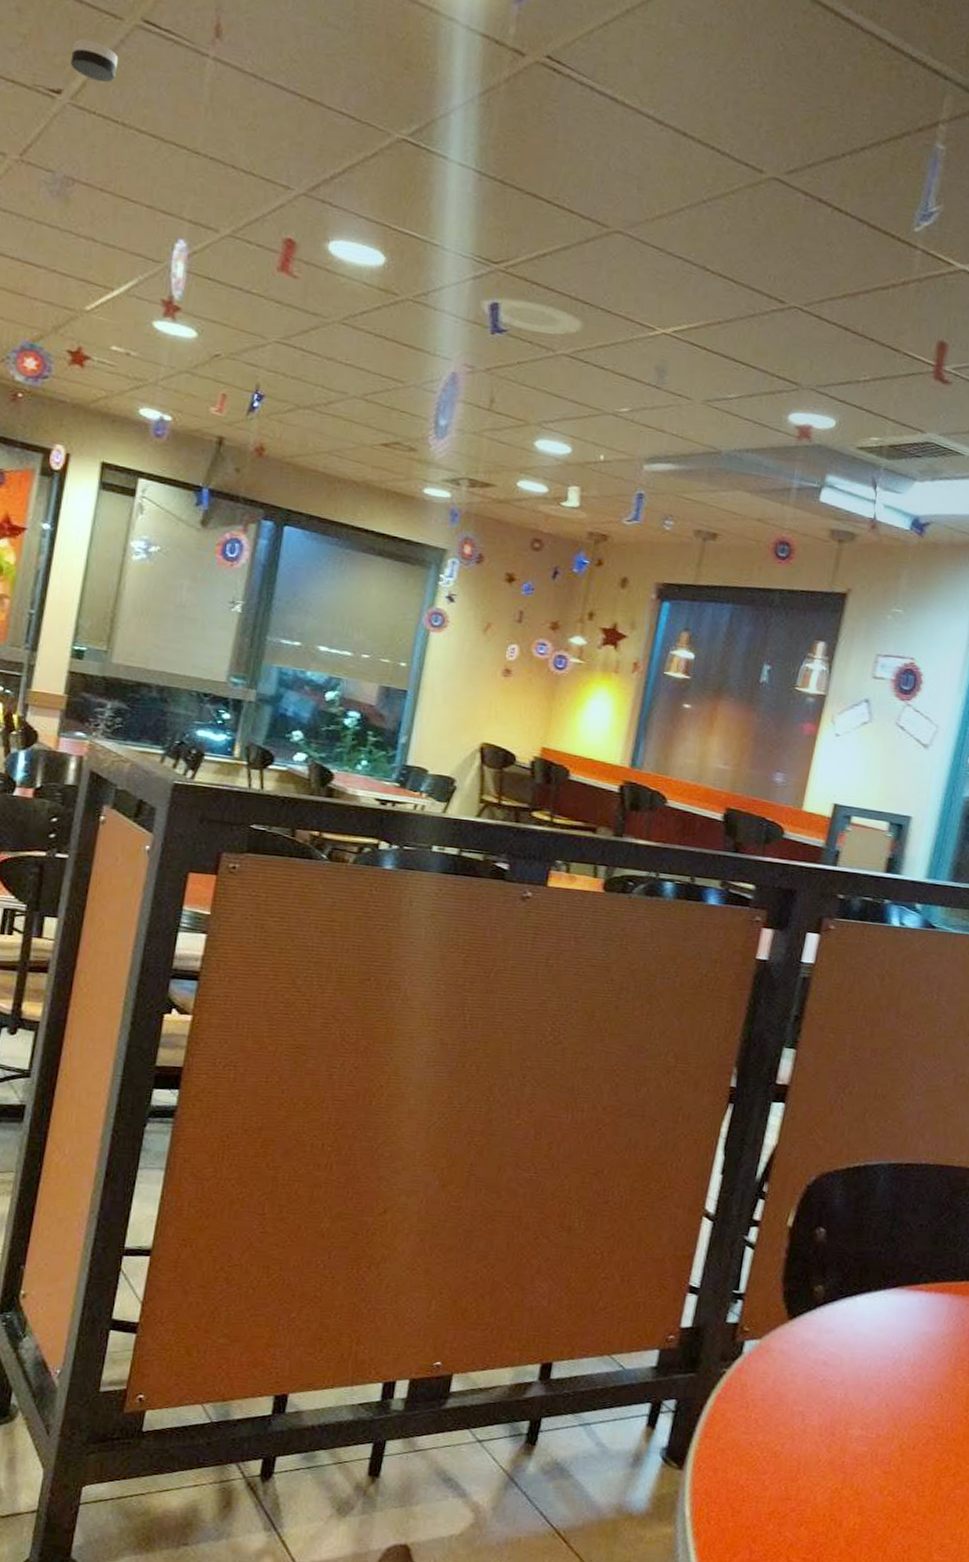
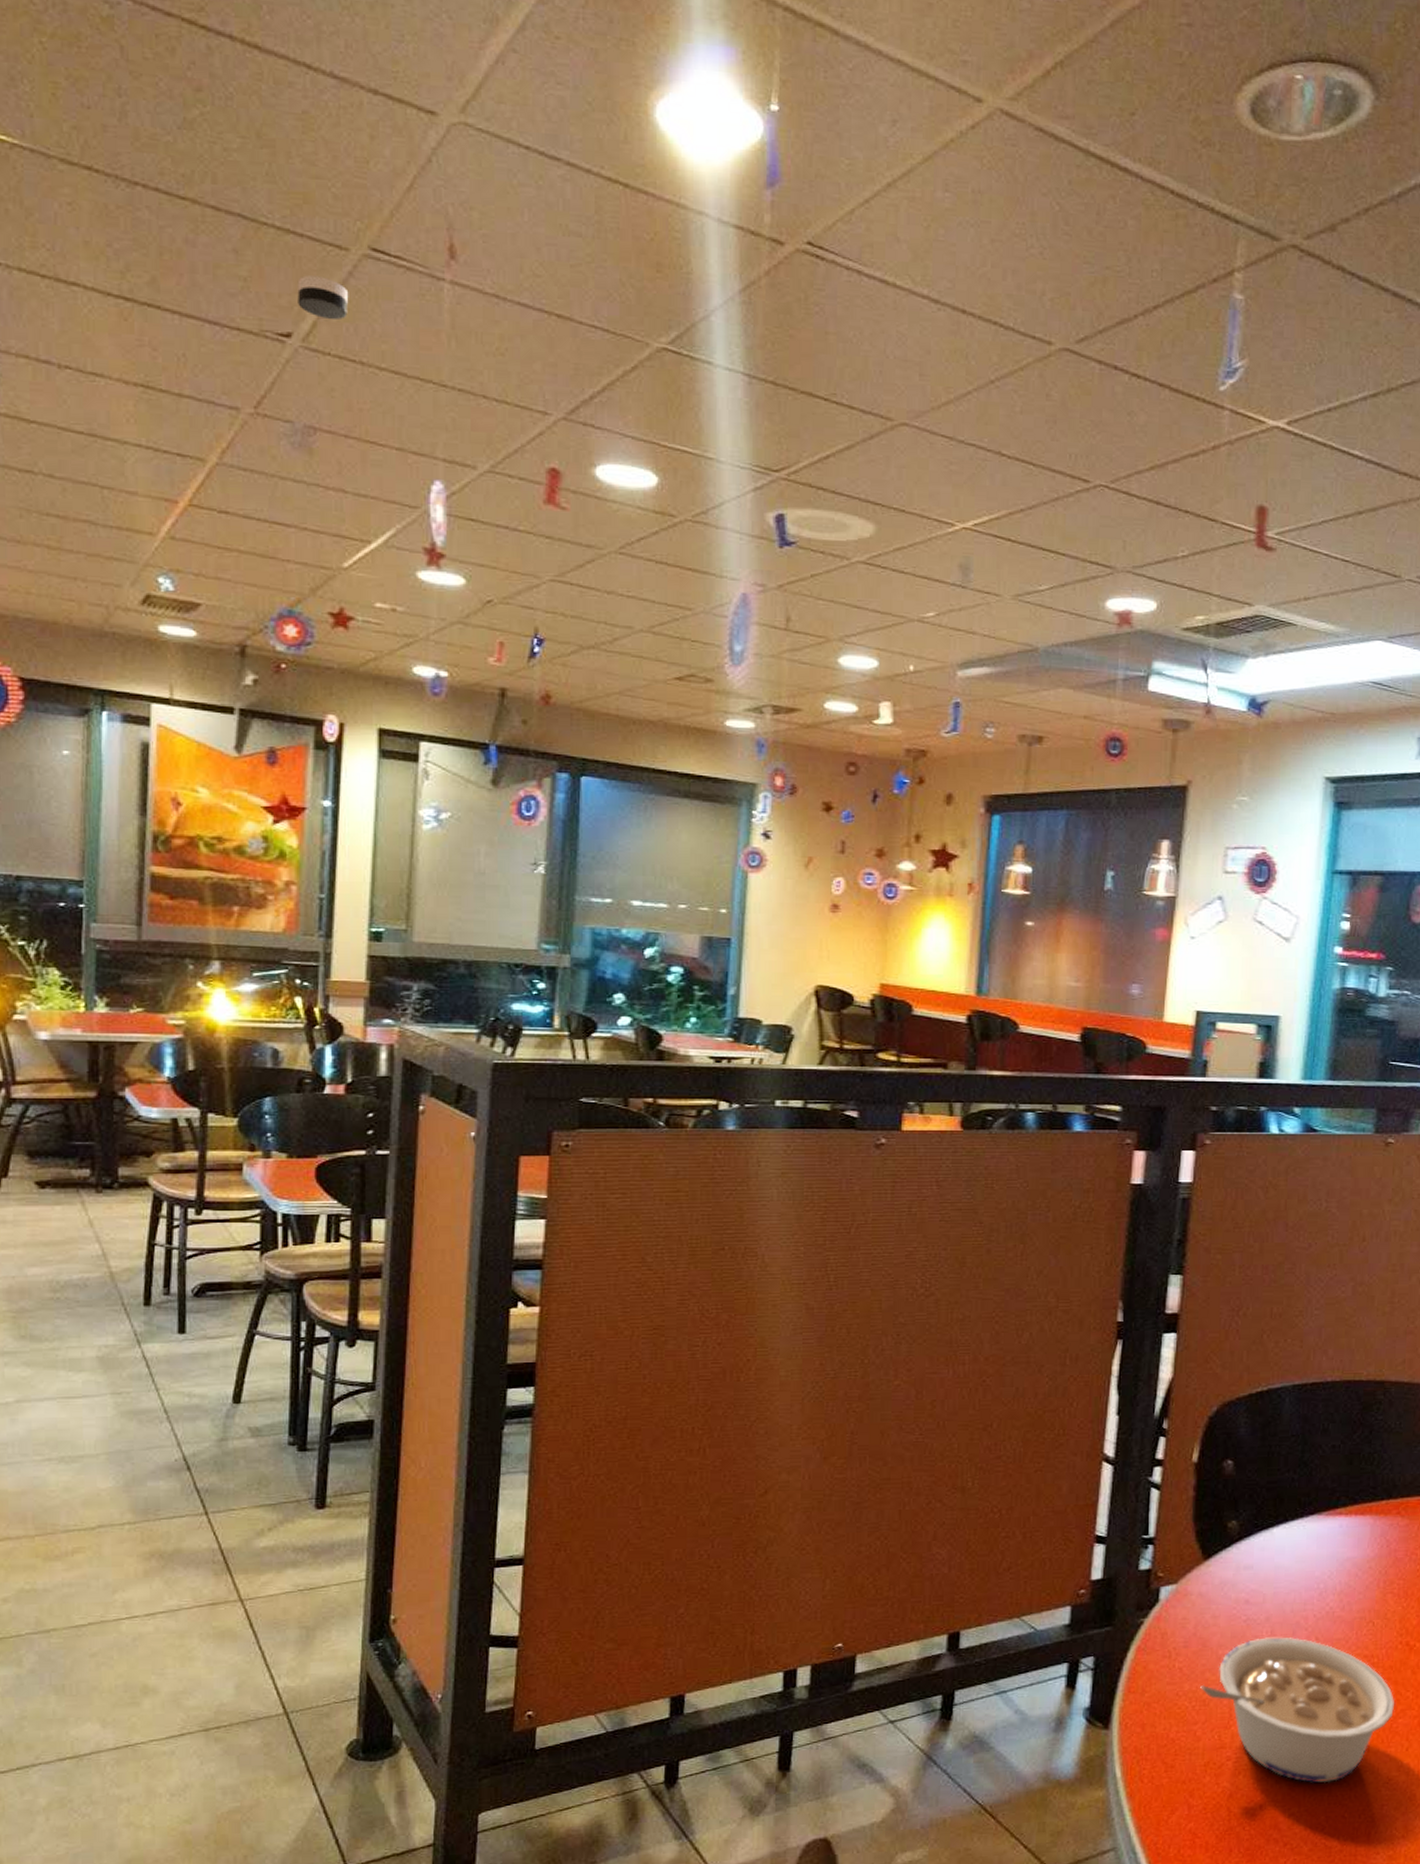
legume: none [773,1399,955,1543] -> present [1200,1637,1395,1784]

